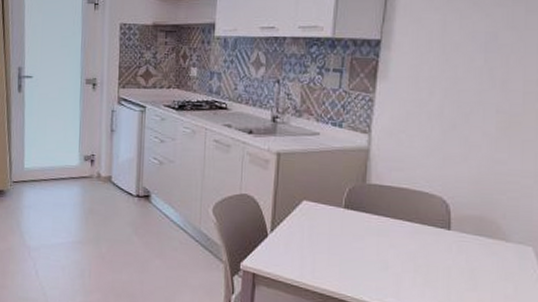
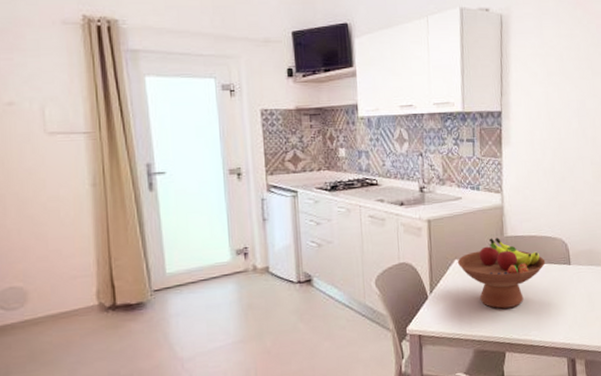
fruit bowl: none [305,183,417,266] -> present [457,237,546,309]

